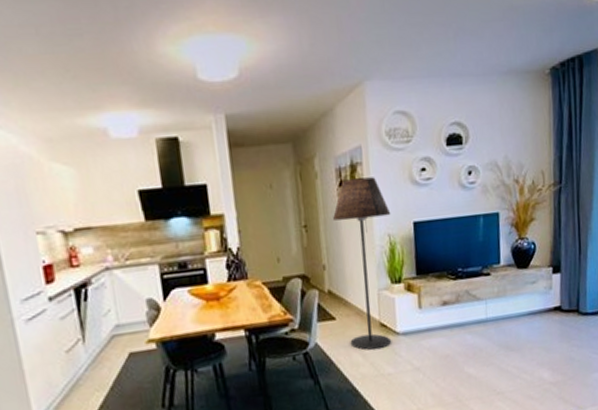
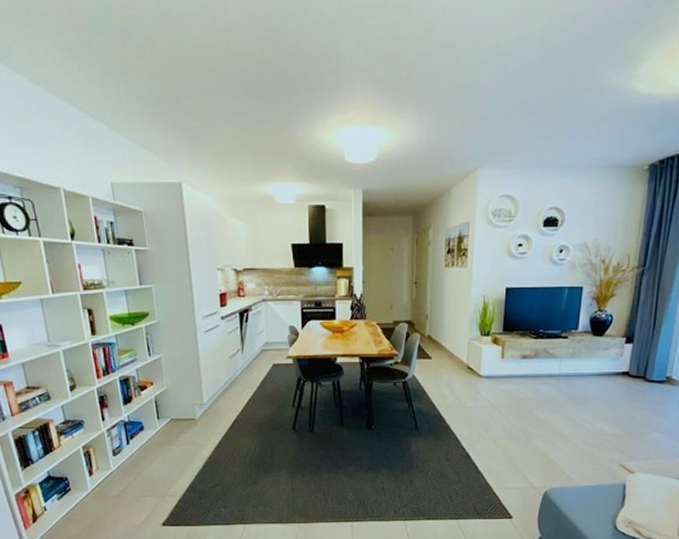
floor lamp: present [333,177,391,350] -> none [439,248,488,386]

